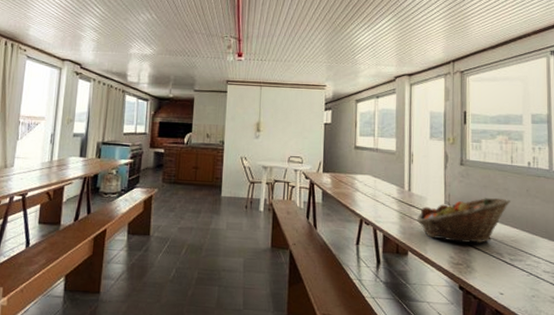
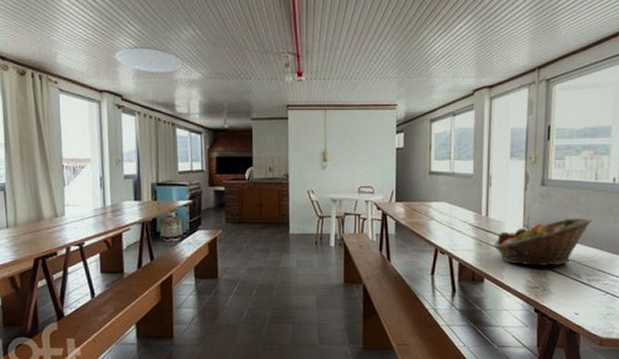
ceiling lamp: none [80,24,137,48] -> present [115,46,182,73]

